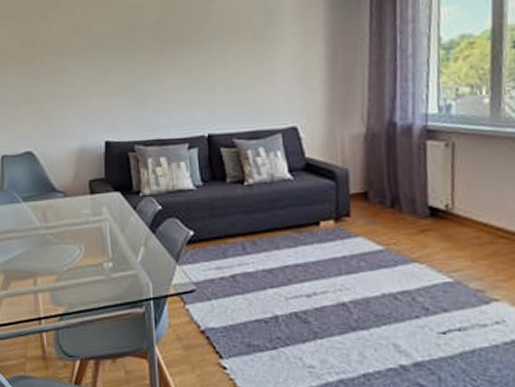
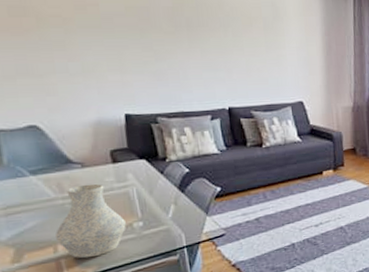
vase: none [36,215,97,296] -> present [54,183,126,259]

